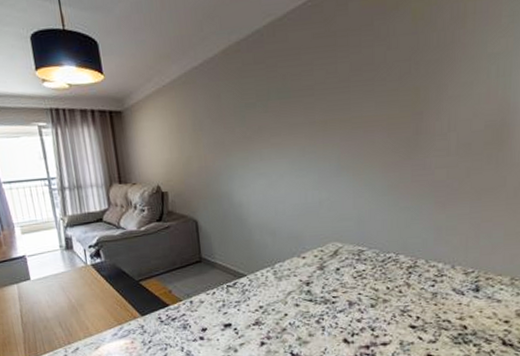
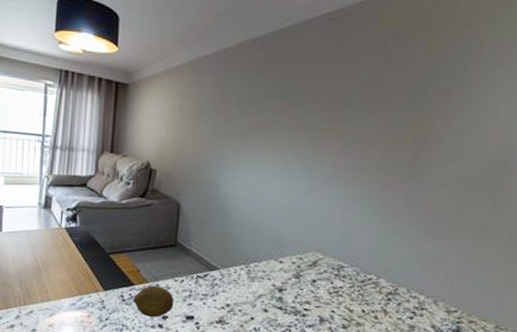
fruit: none [171,302,210,332] -> present [133,285,174,318]

